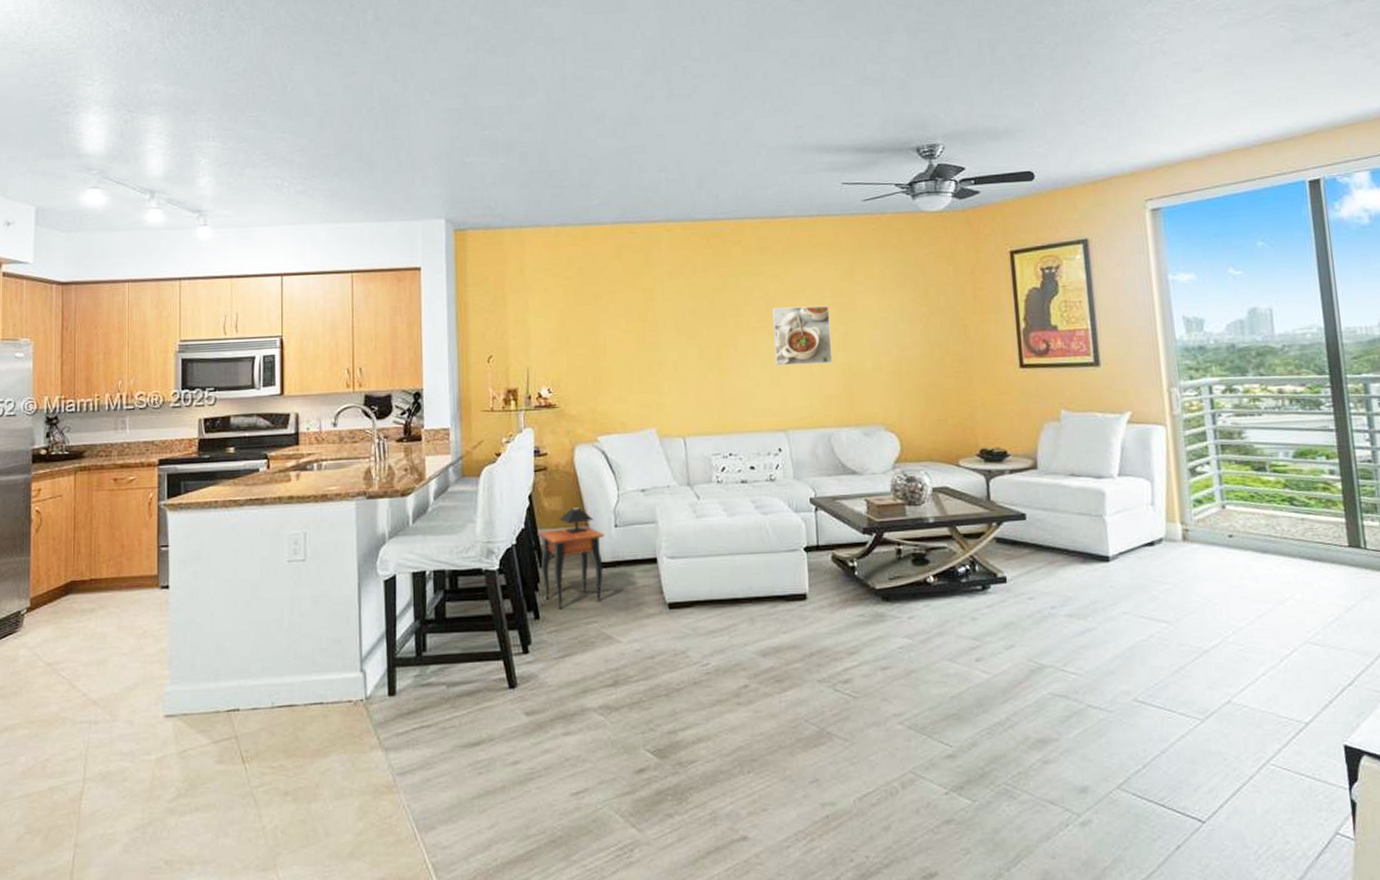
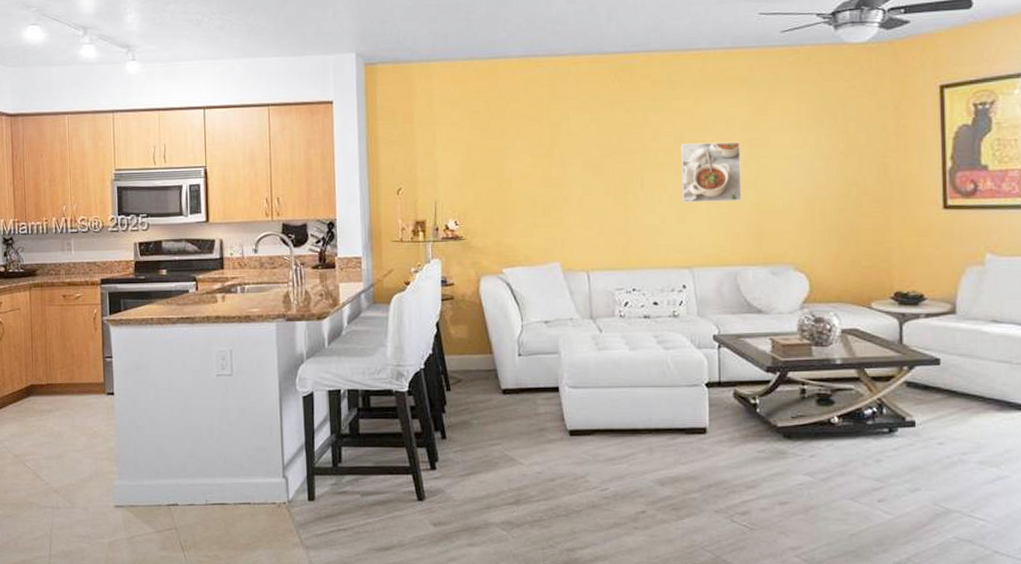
side table: present [538,507,606,609] -> none [445,336,509,431]

